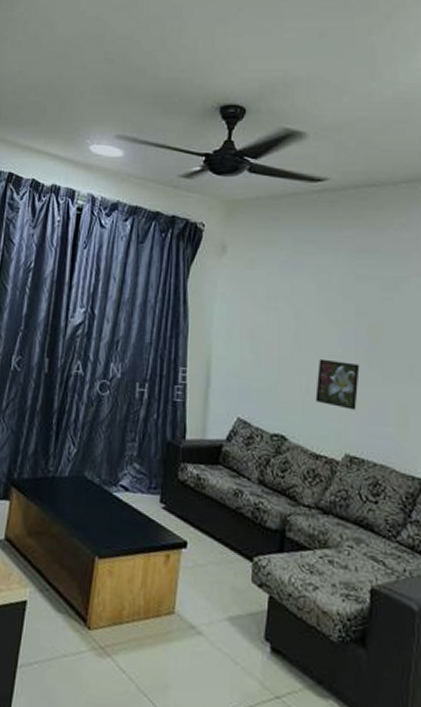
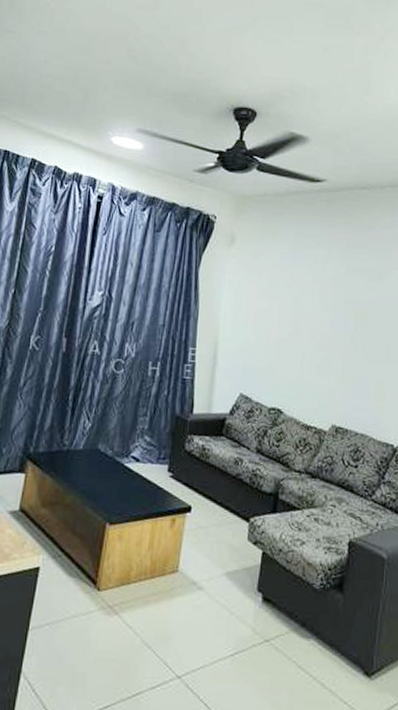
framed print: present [315,358,360,410] -> none [308,340,347,386]

